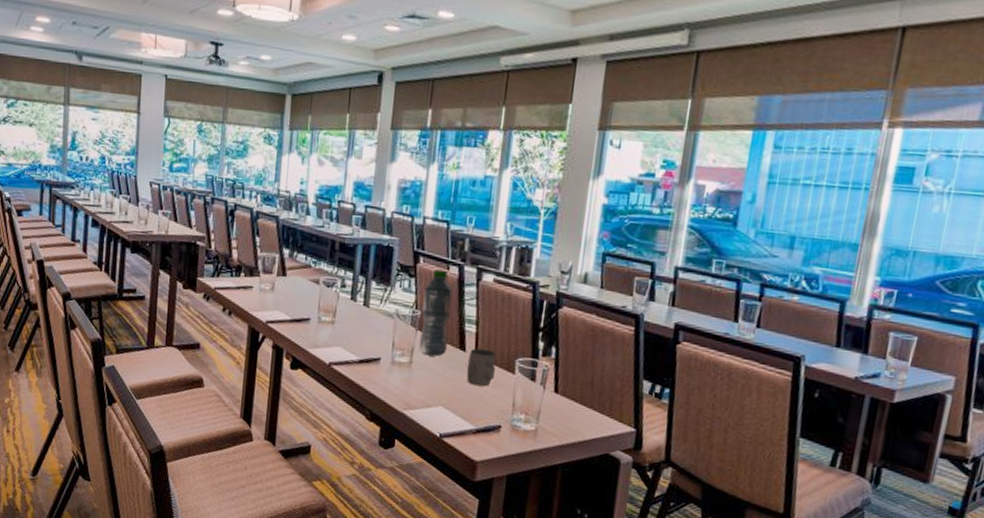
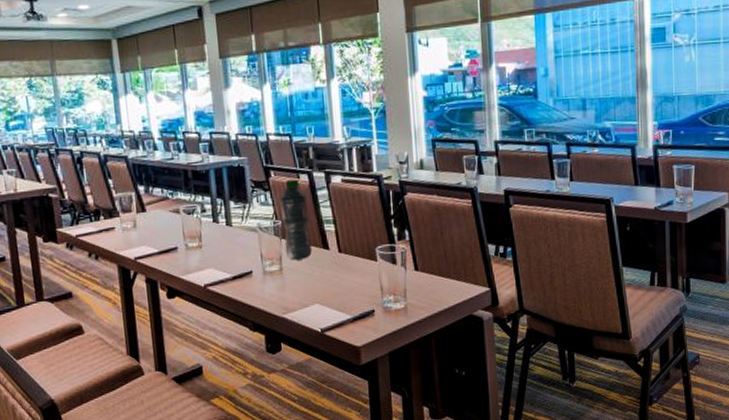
mug: present [466,348,496,387] -> none [333,243,360,279]

